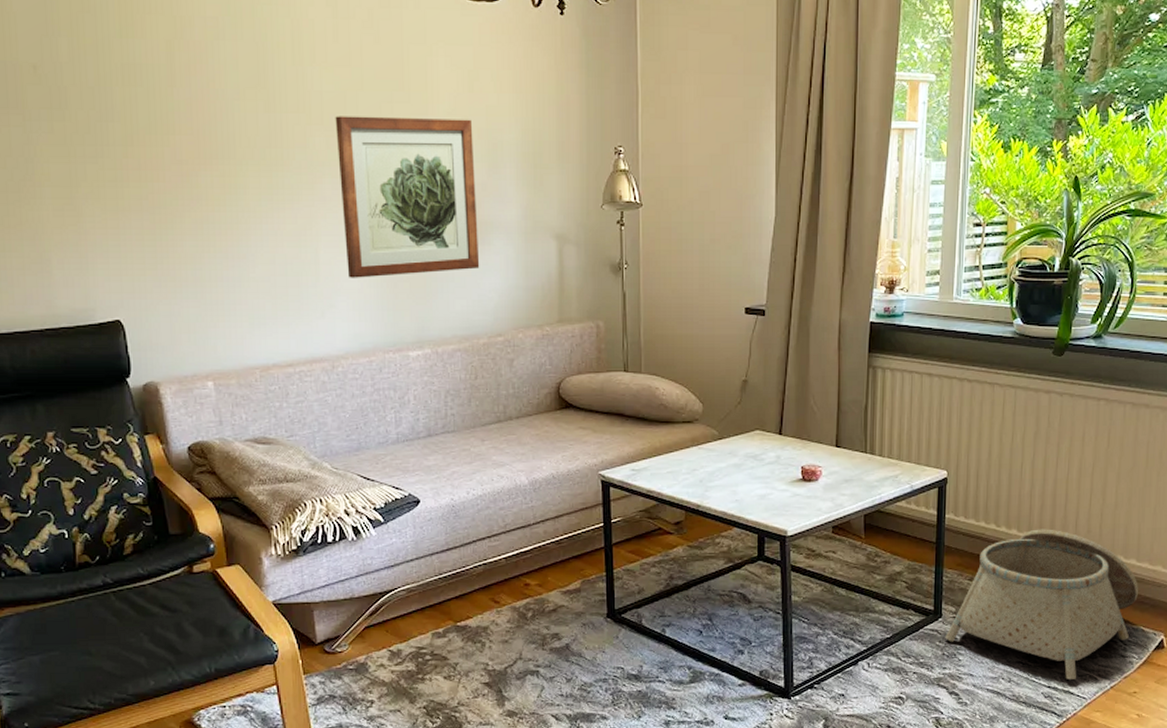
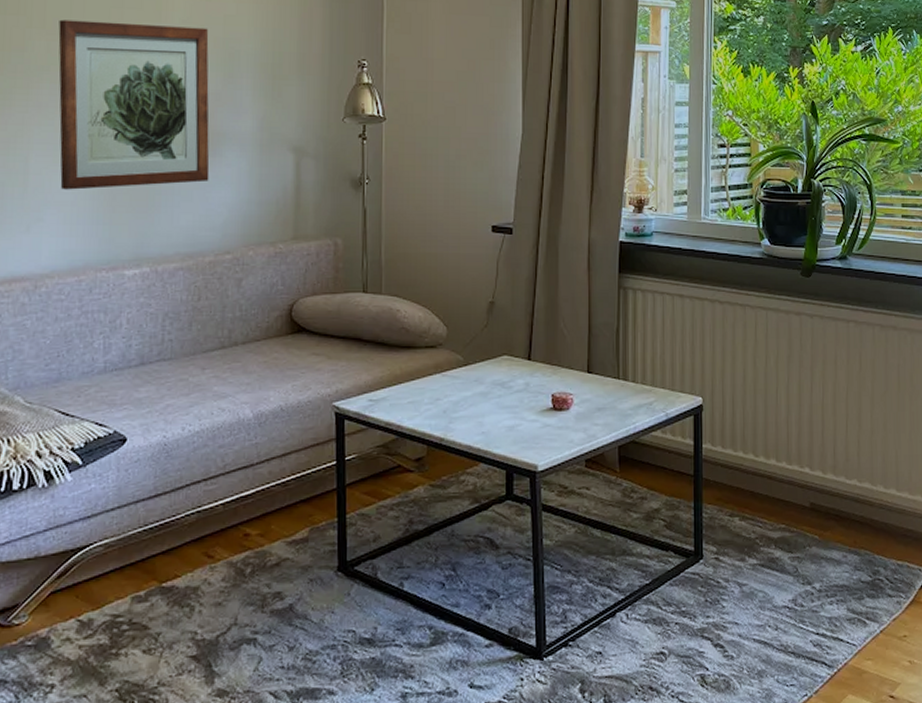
basket: present [945,529,1138,680] -> none [707,458,900,625]

